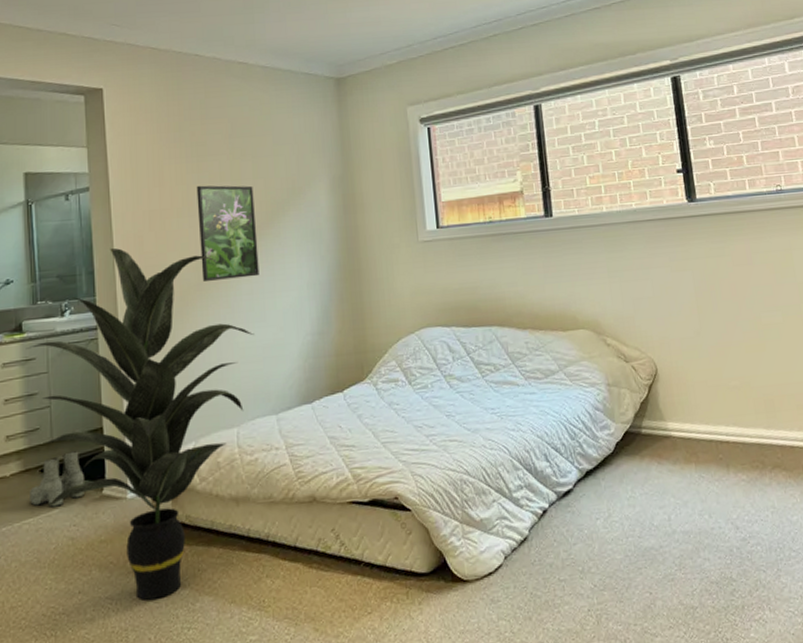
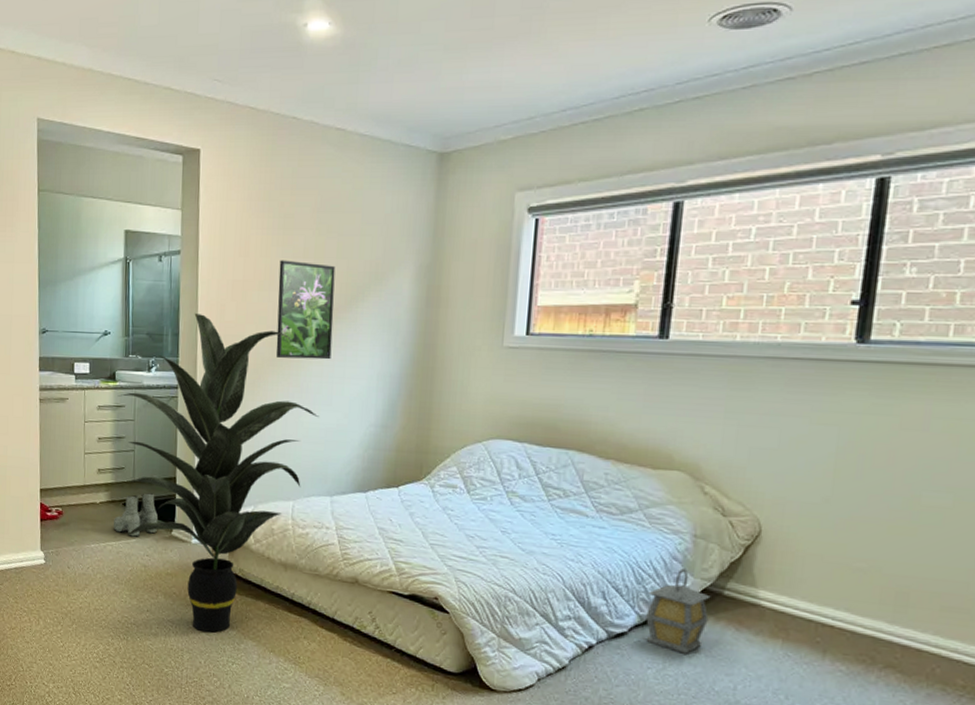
lantern: none [582,416,636,497] -> present [646,568,711,654]

